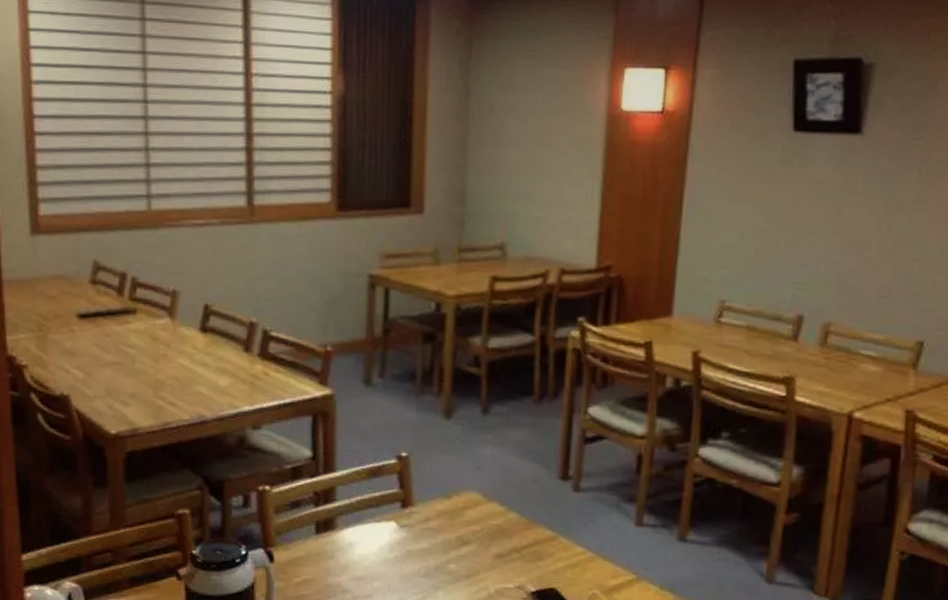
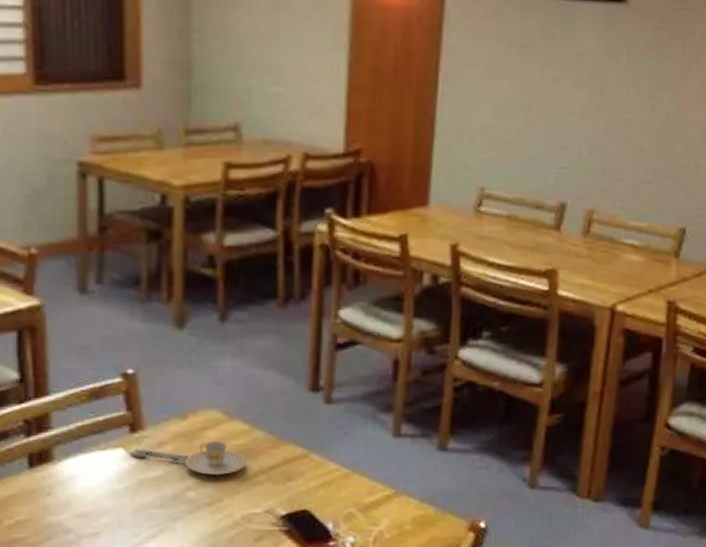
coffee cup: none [400,520,502,551] -> present [130,441,247,475]

